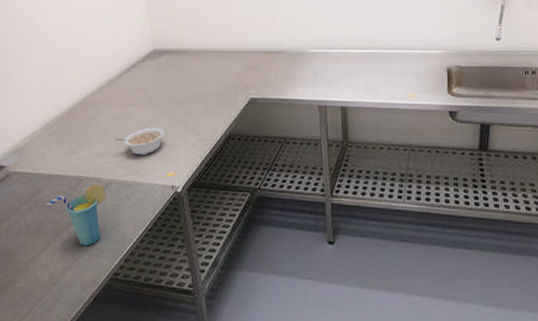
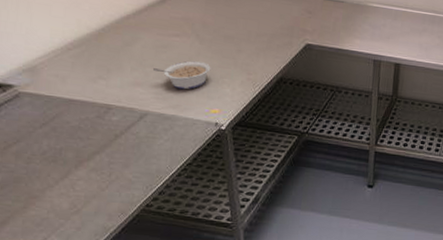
cup: present [47,185,107,246] -> none [67,115,141,177]

